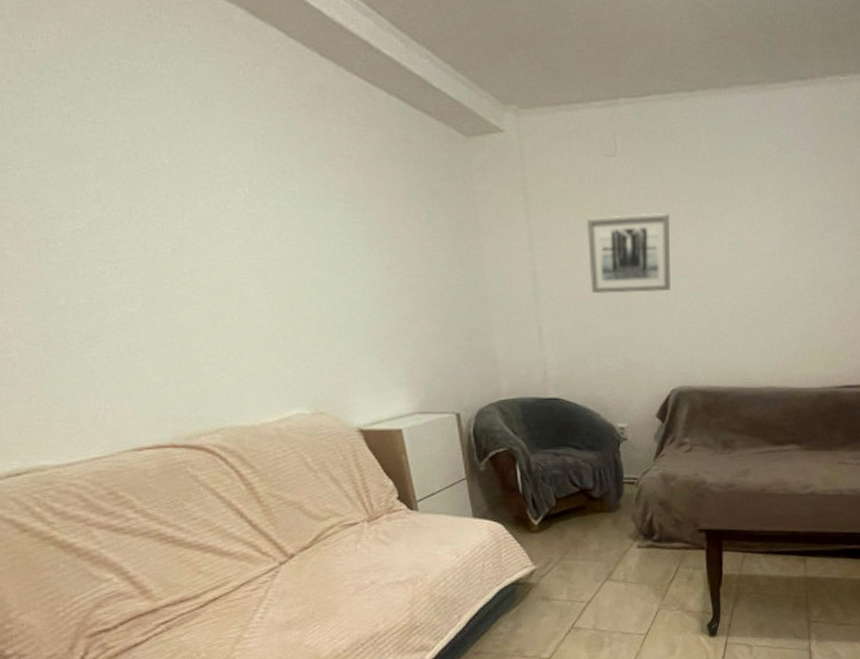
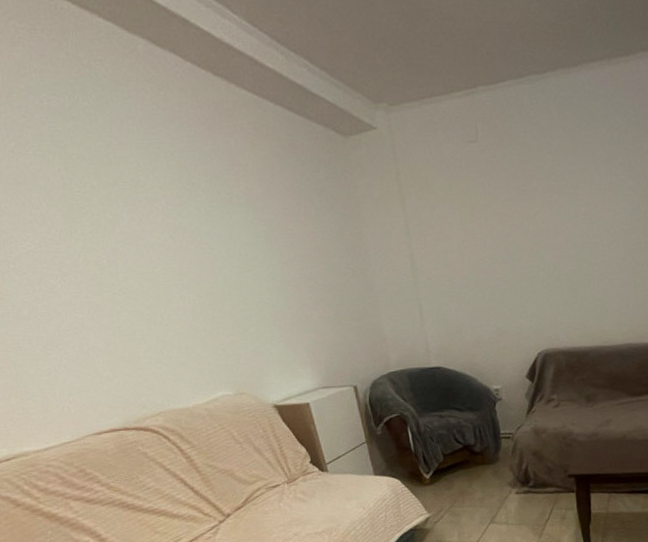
wall art: present [586,213,670,293] -> none [454,191,533,270]

